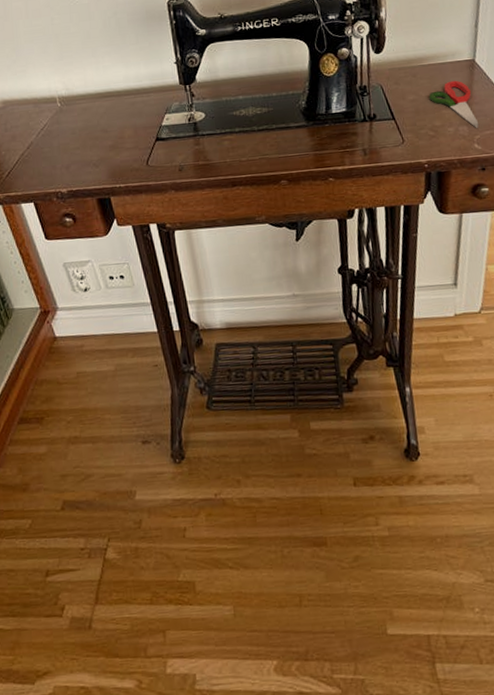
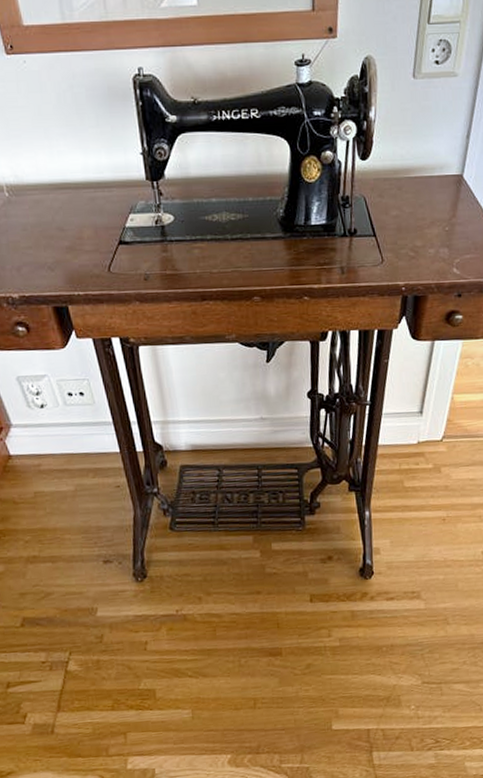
scissors: present [428,80,479,128] -> none [412,197,460,251]

